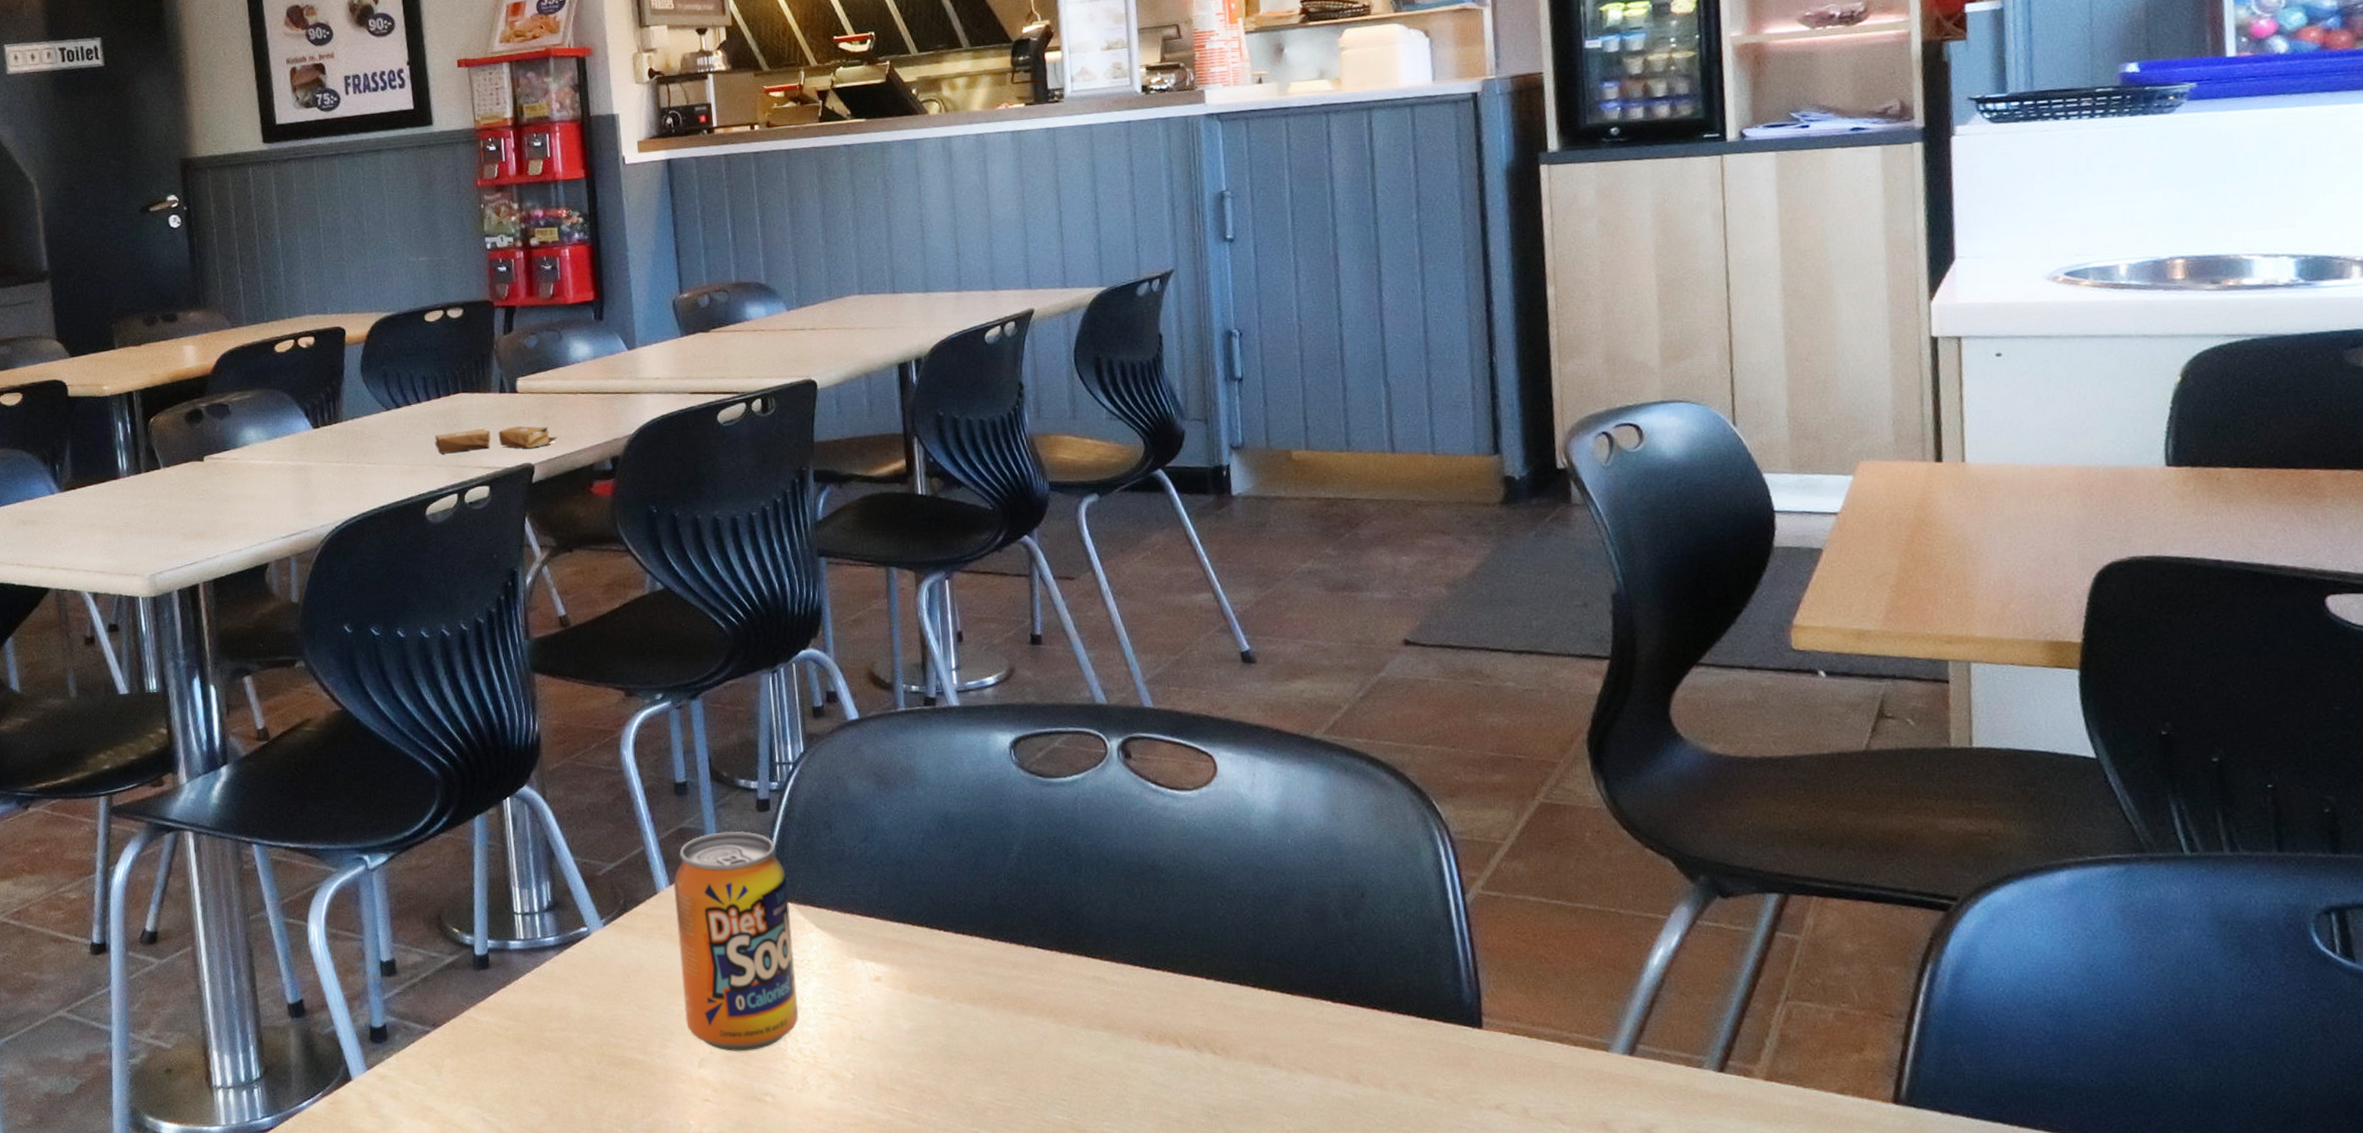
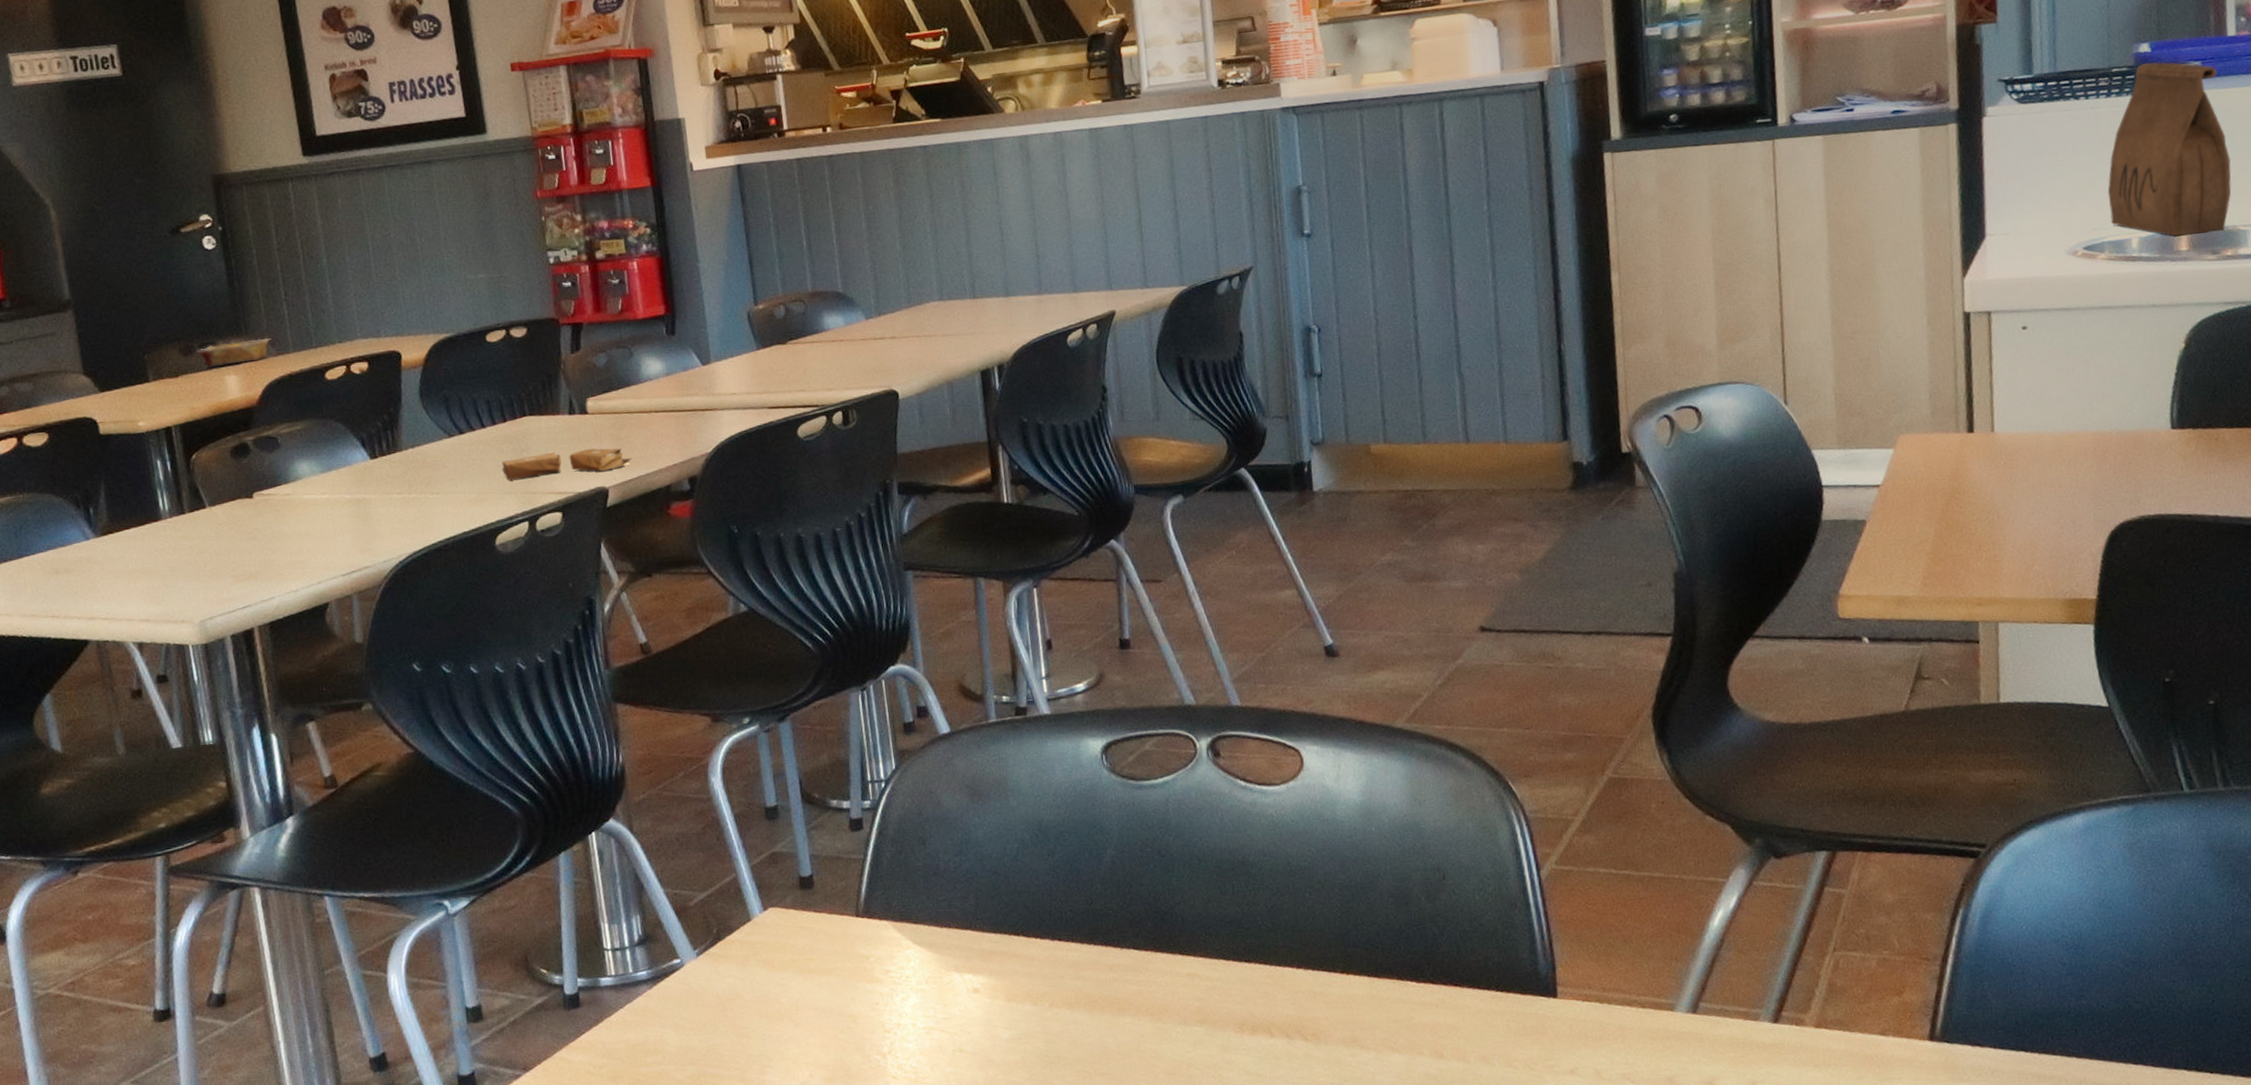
french fries: none [158,312,227,338] -> present [196,338,272,368]
pop: present [673,831,799,1051] -> none [767,852,898,1073]
paper bag: none [2091,82,2233,263] -> present [2107,62,2232,236]

